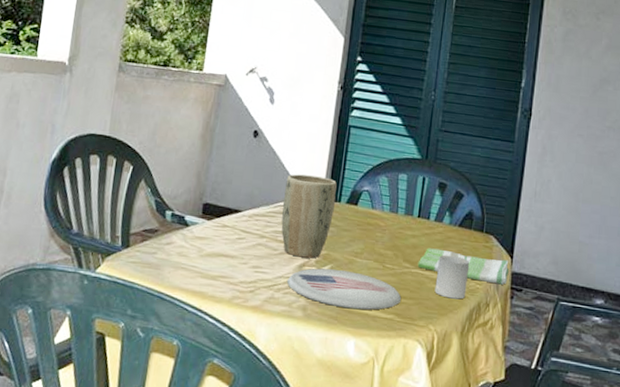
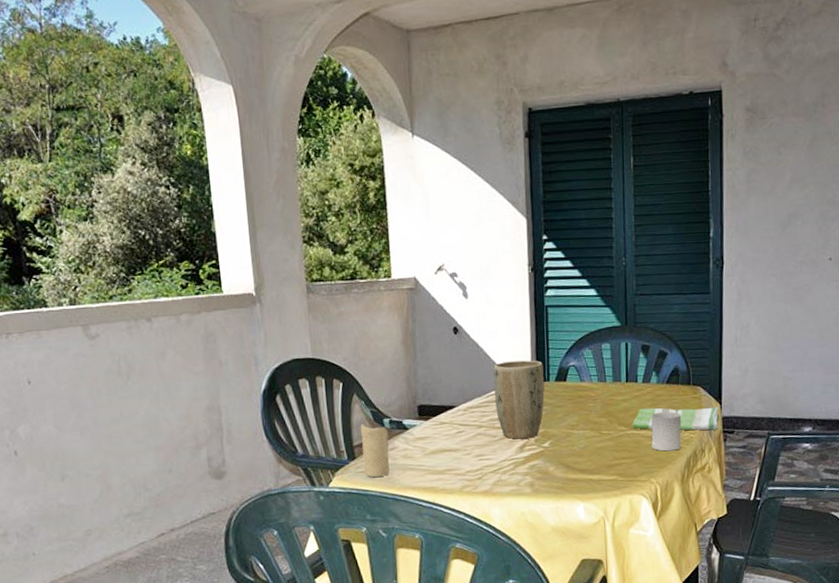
candle: none [135,212,169,271] -> present [360,424,389,478]
plate: present [286,268,402,311] -> none [510,443,622,478]

